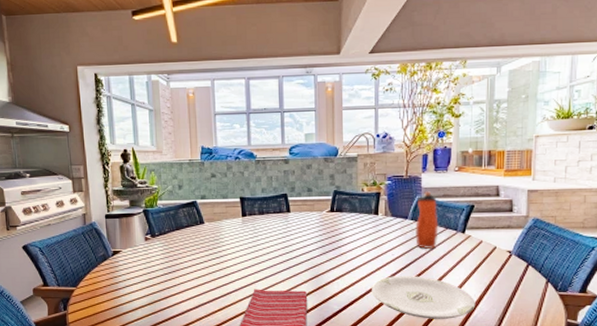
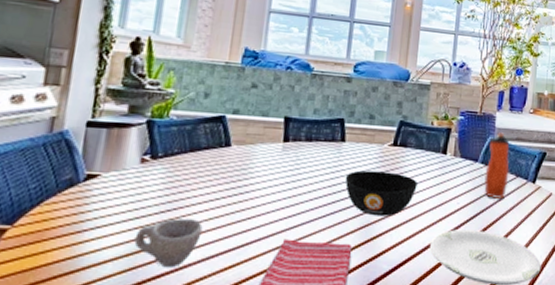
cup: none [152,278,195,312] -> present [134,218,203,268]
bowl: none [294,233,355,269] -> present [345,170,417,216]

